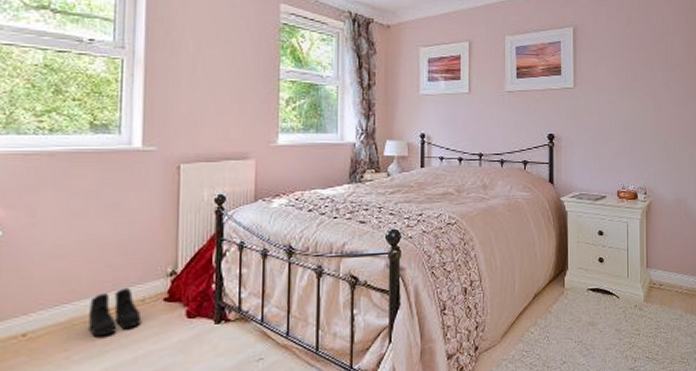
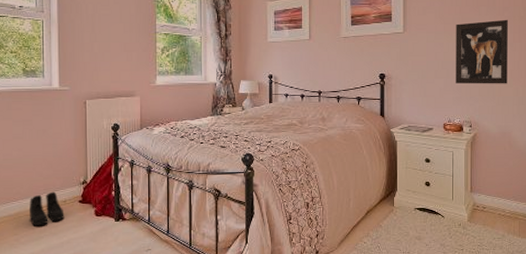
wall art: none [629,77,682,147] -> present [456,19,508,84]

